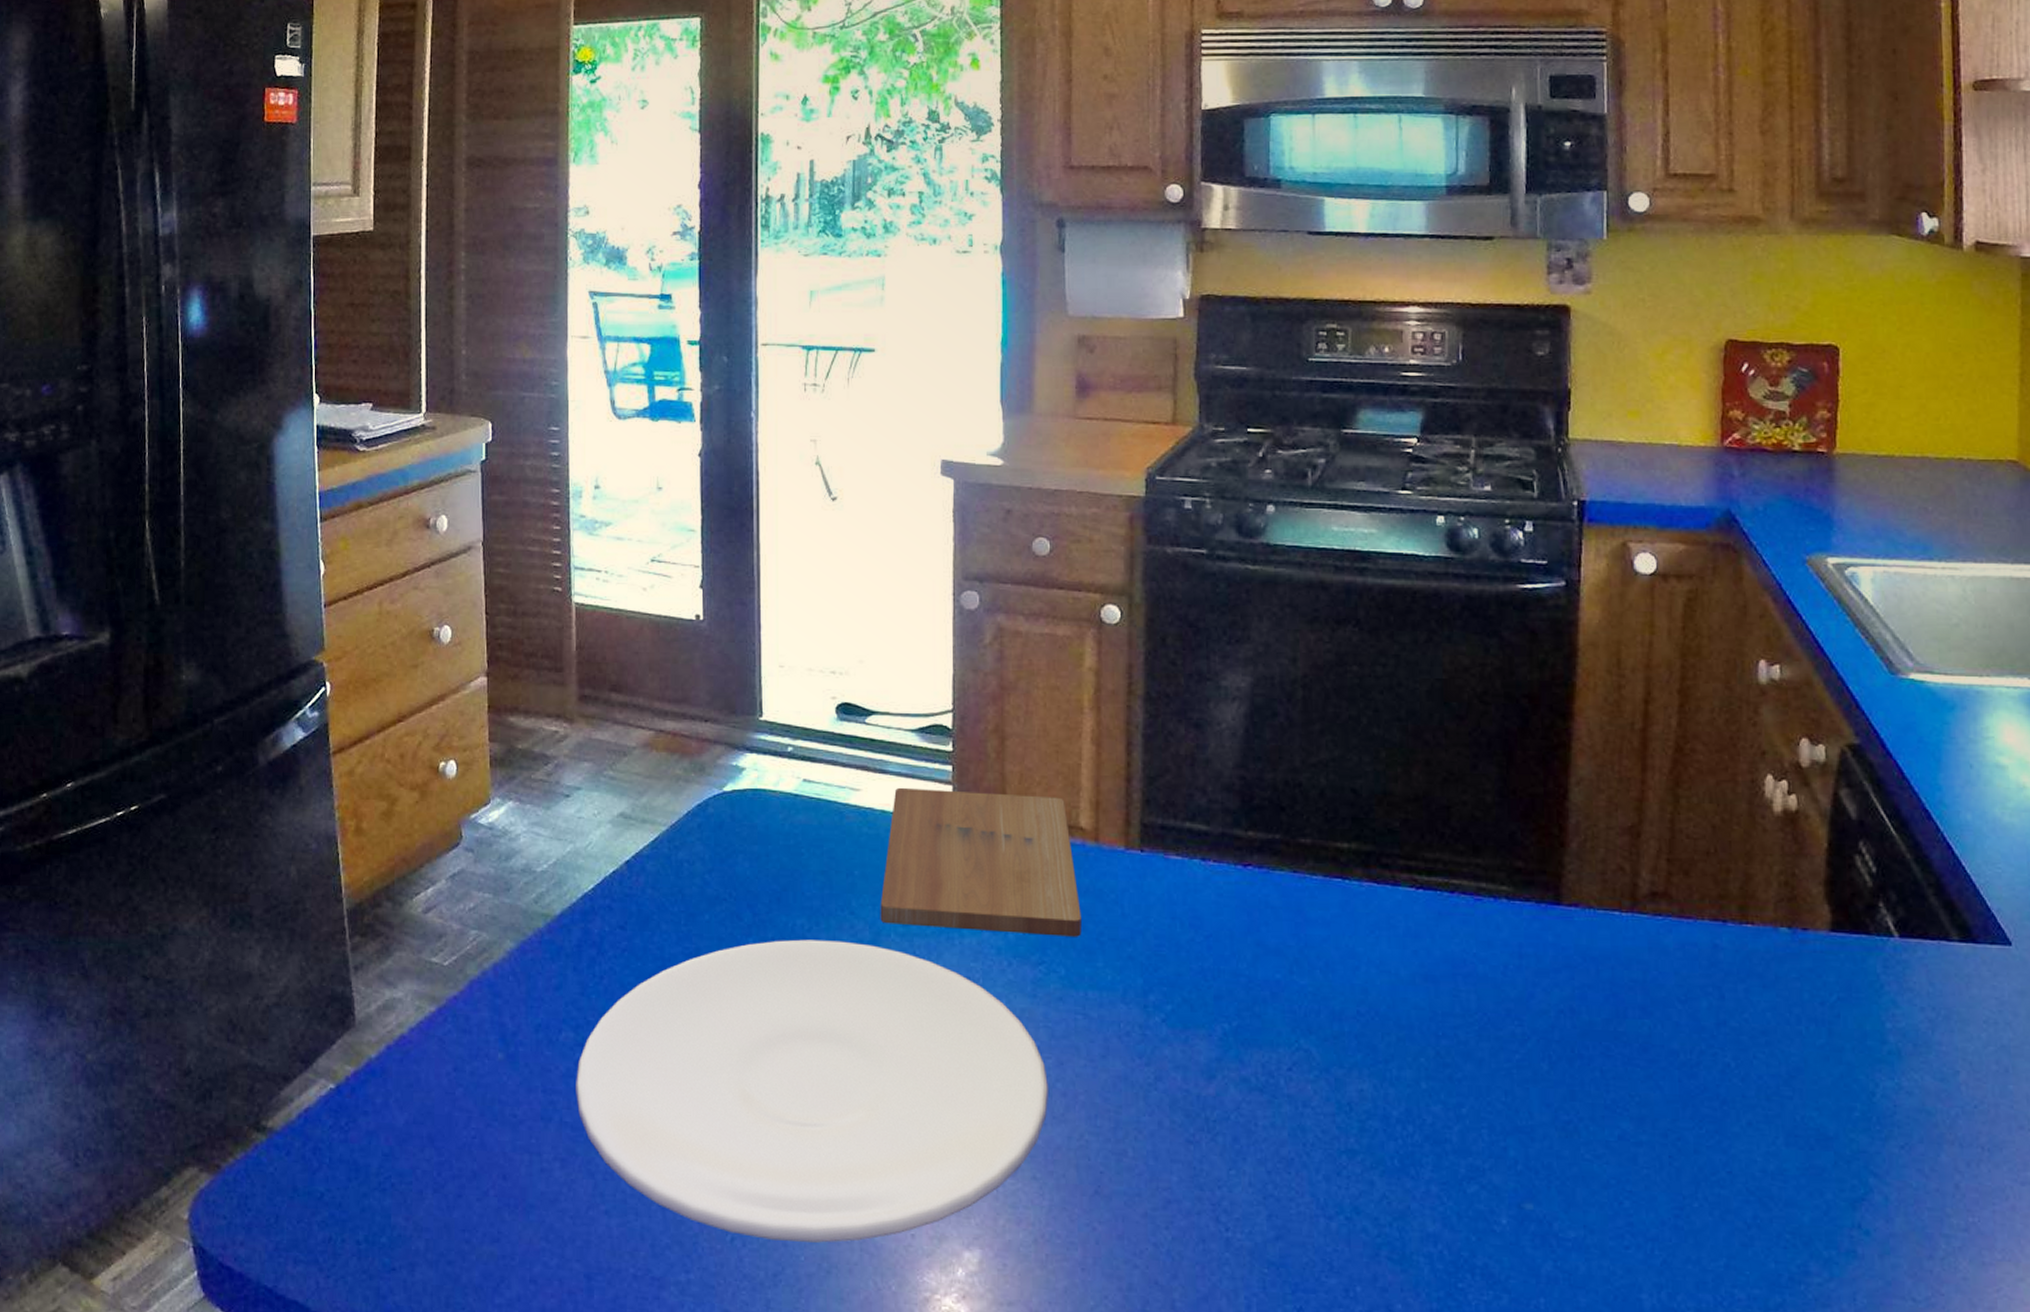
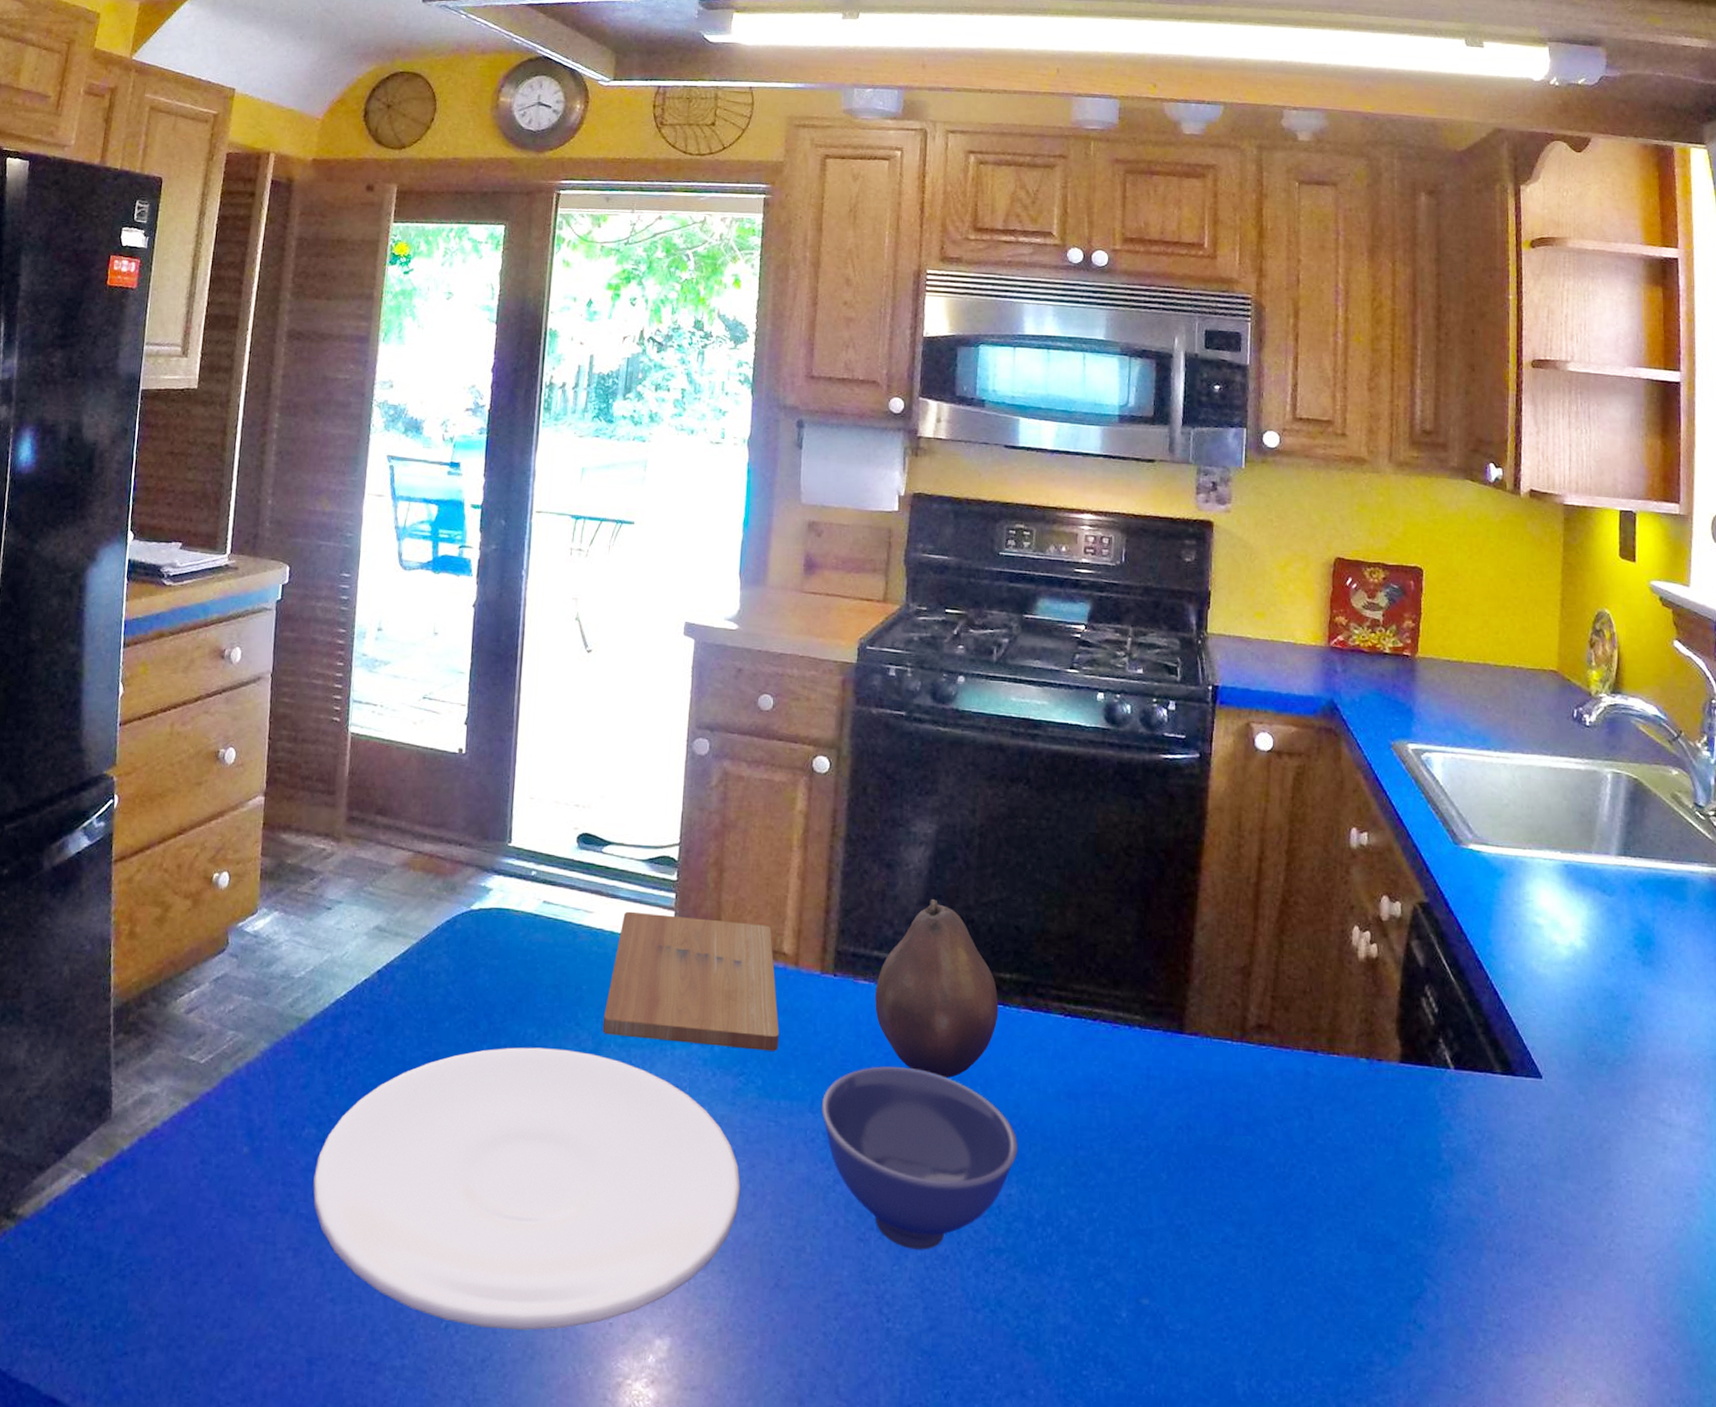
bowl: none [1135,950,1368,1153] -> present [821,1066,1018,1250]
fruit: none [1190,762,1337,963] -> present [875,899,999,1079]

